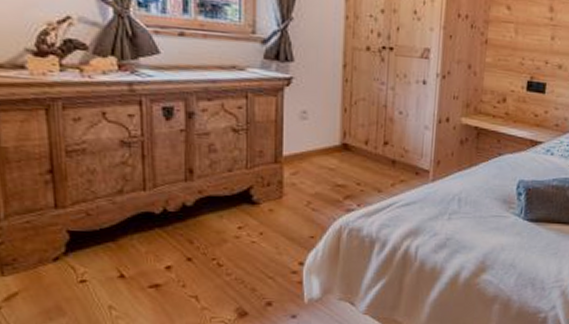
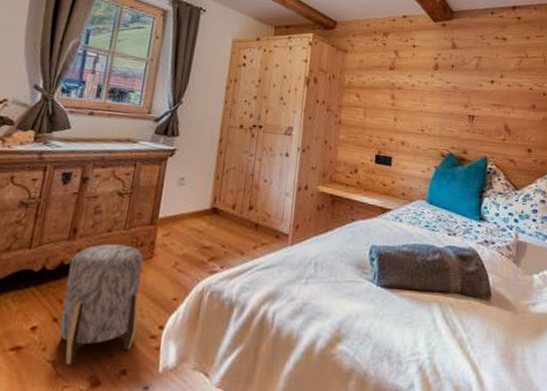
stool: none [192,183,277,298] -> present [59,243,144,364]

